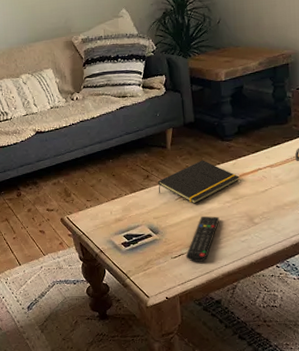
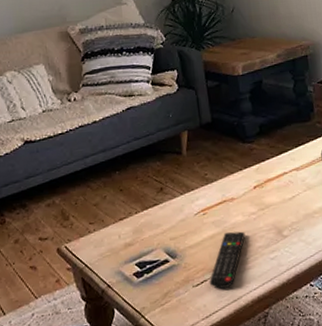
notepad: present [157,160,240,204] -> none [173,166,264,219]

